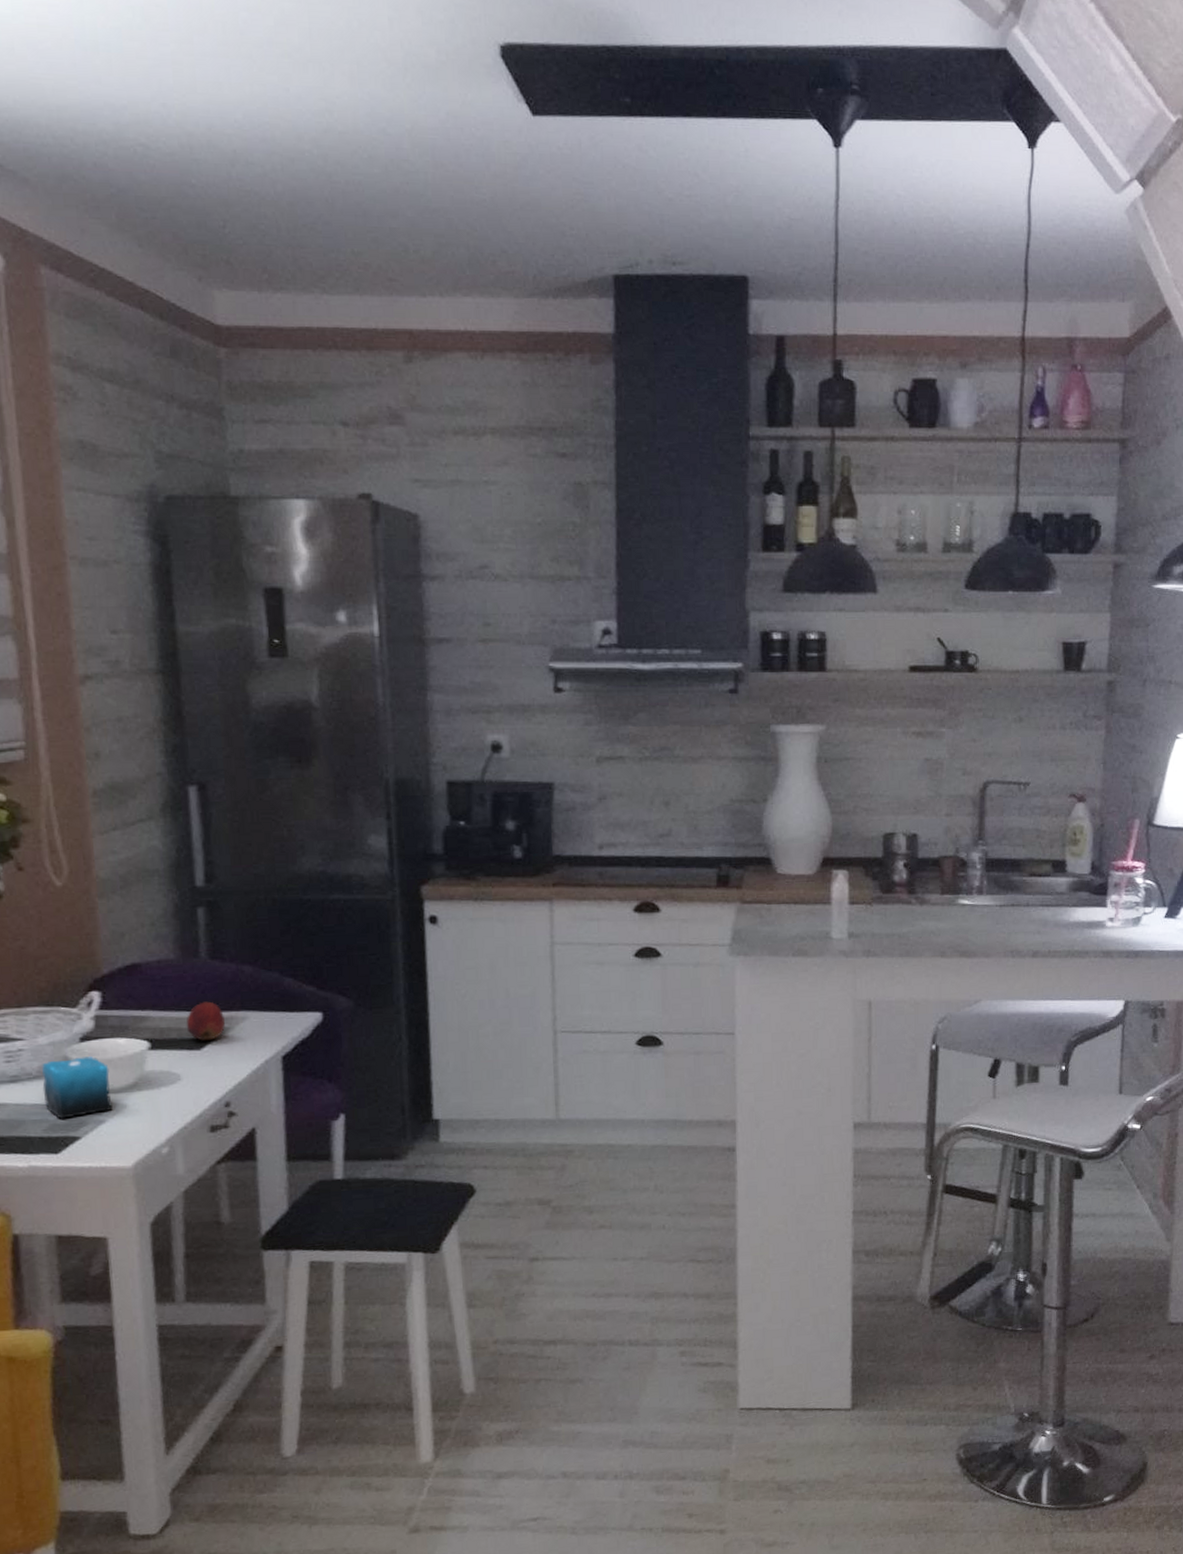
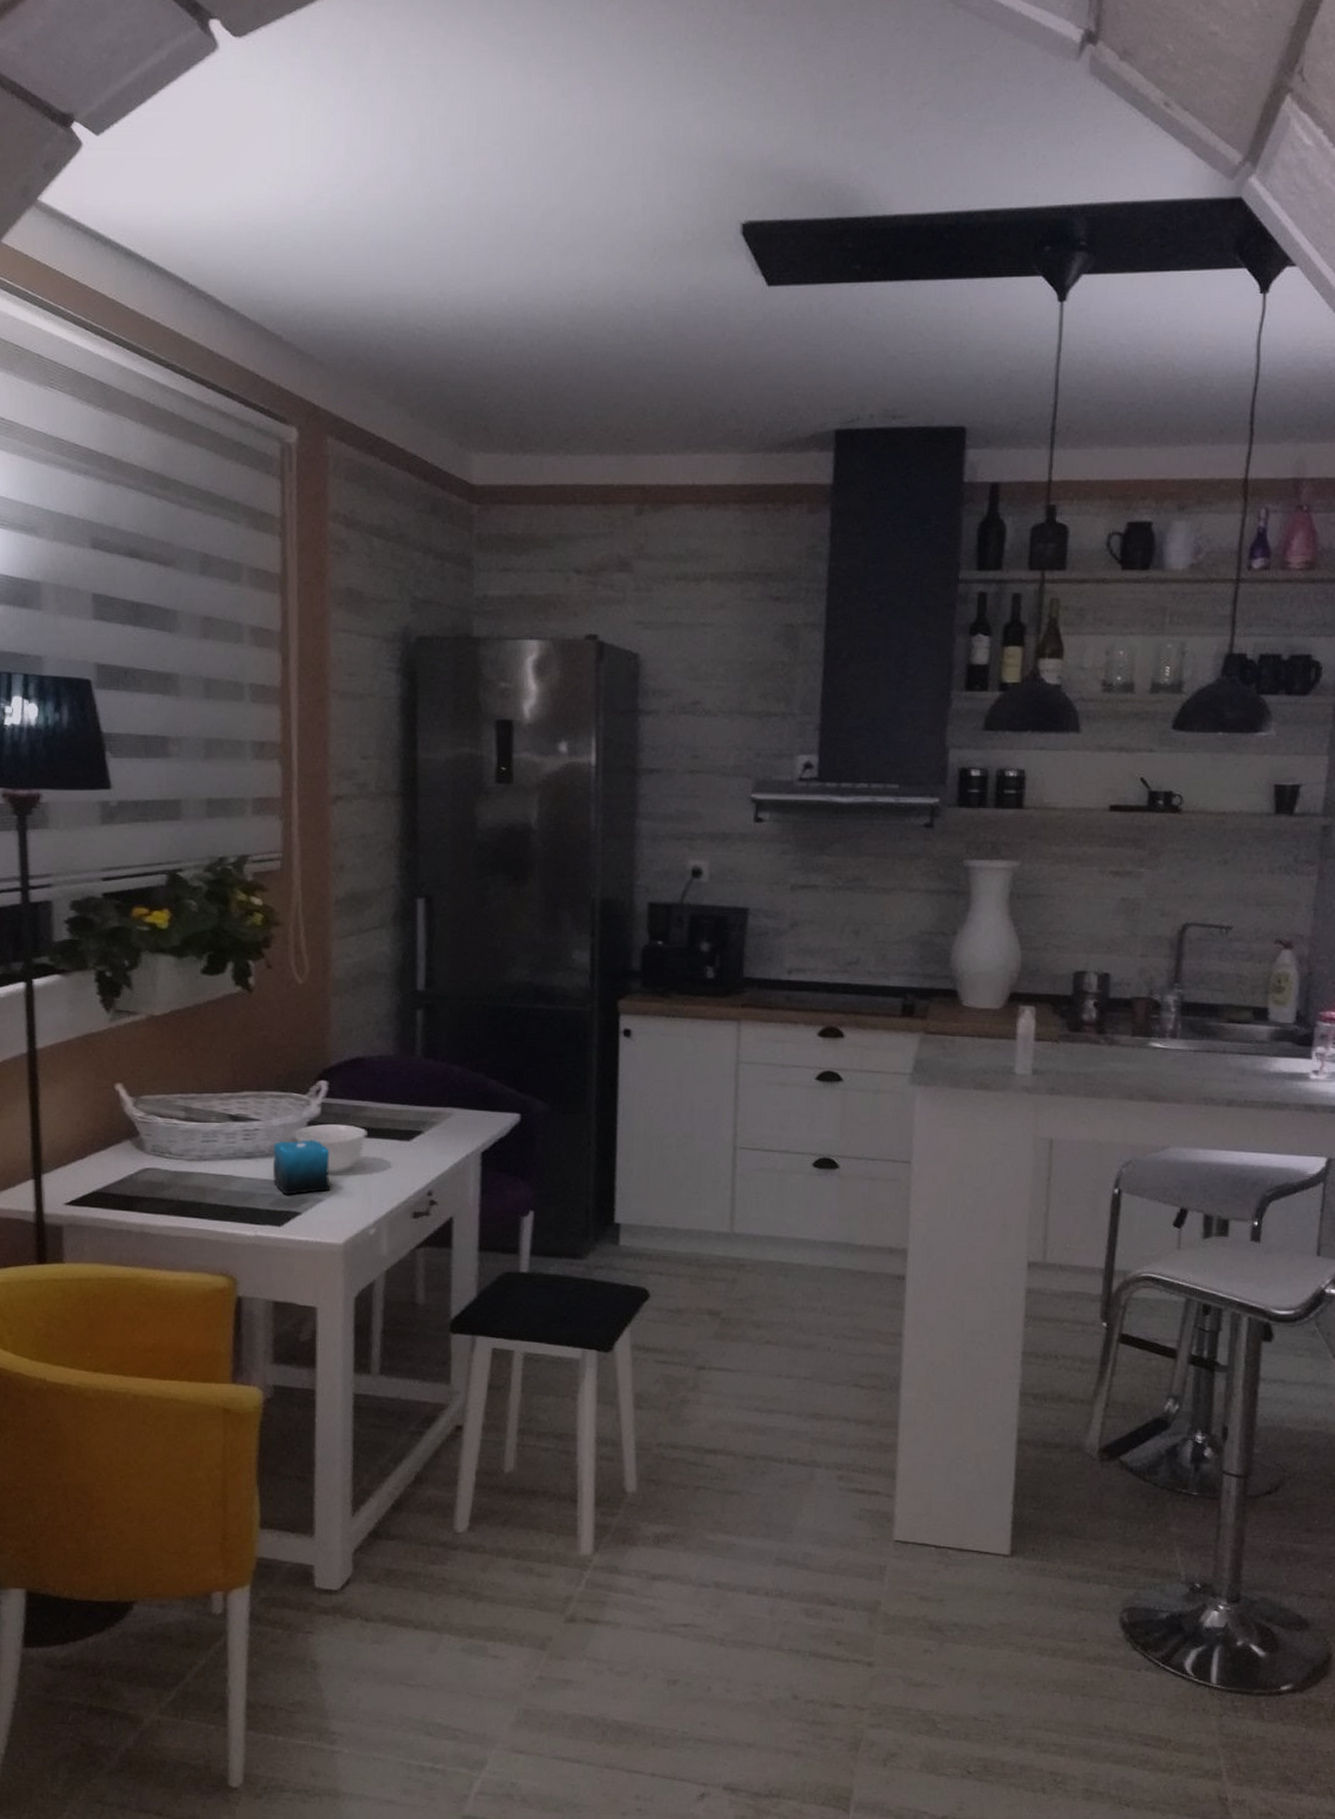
apple: present [186,1001,225,1041] -> none [399,1096,433,1133]

